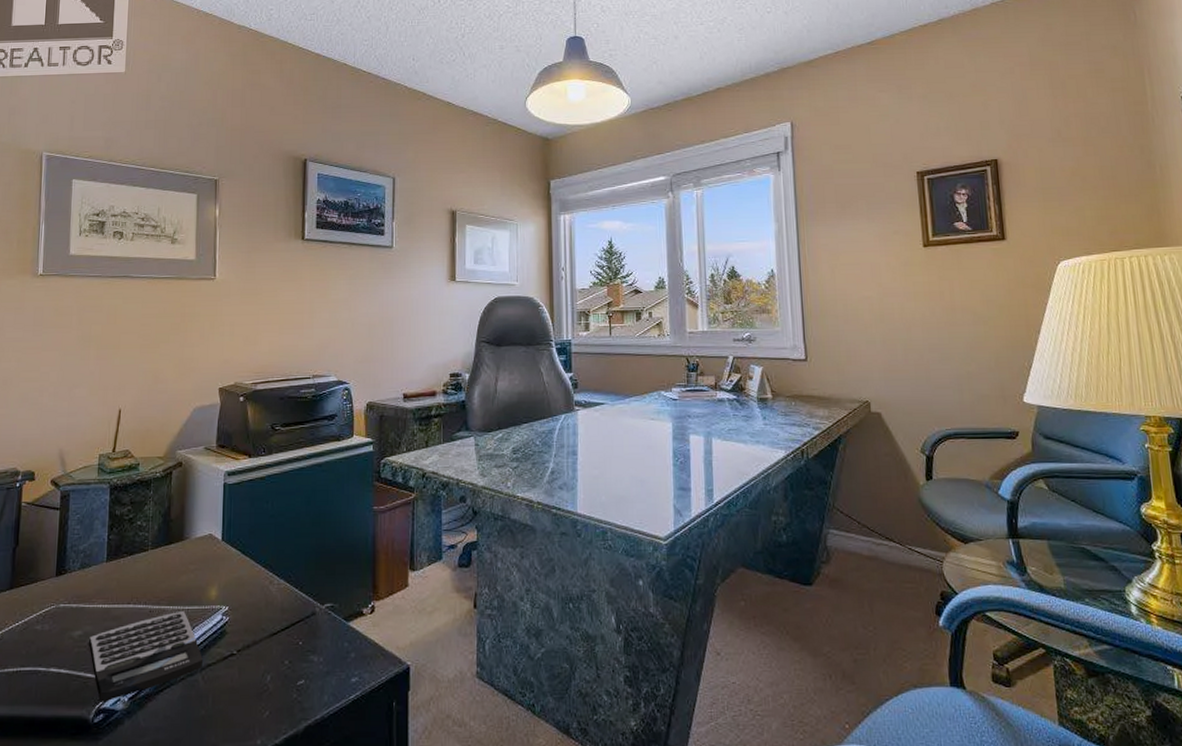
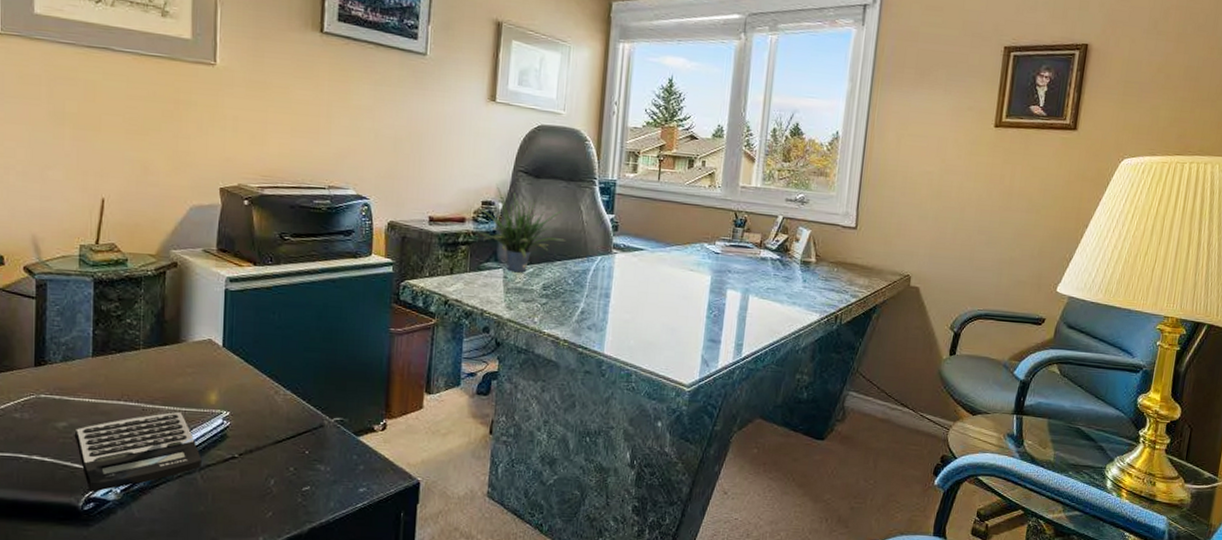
potted plant: none [446,357,530,439] -> present [476,185,566,273]

